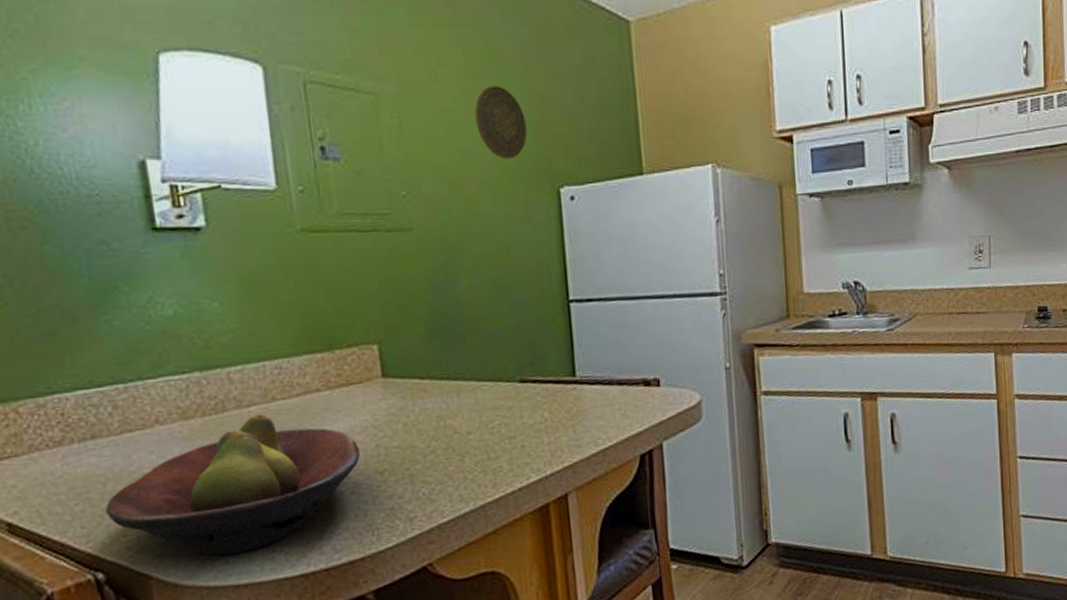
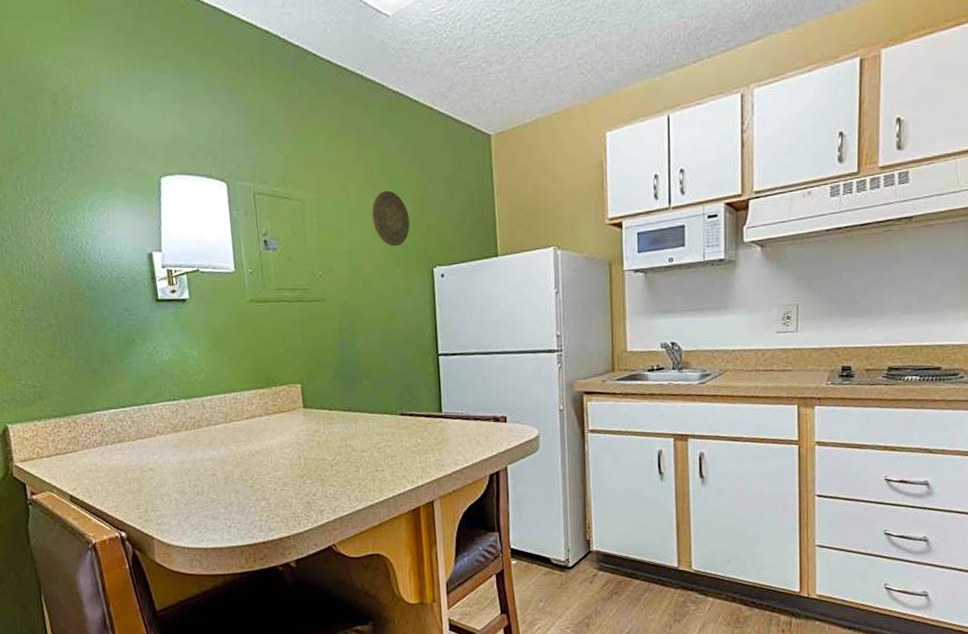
fruit bowl: present [105,413,361,556] -> none [127,430,288,527]

